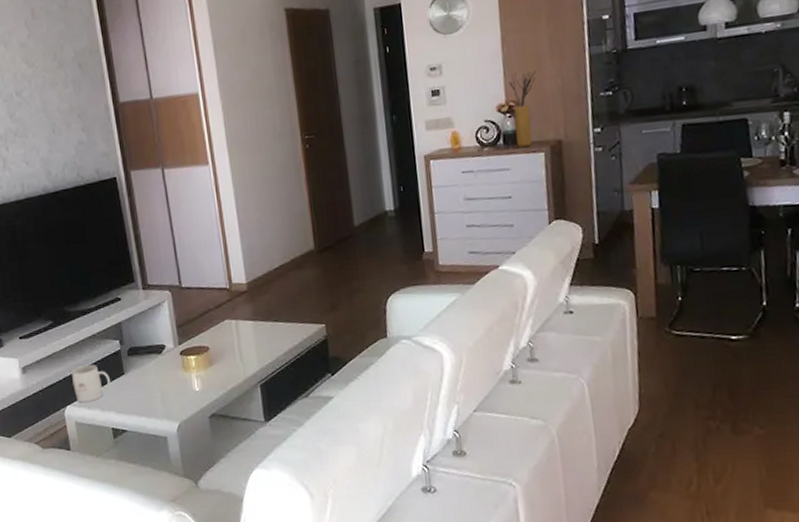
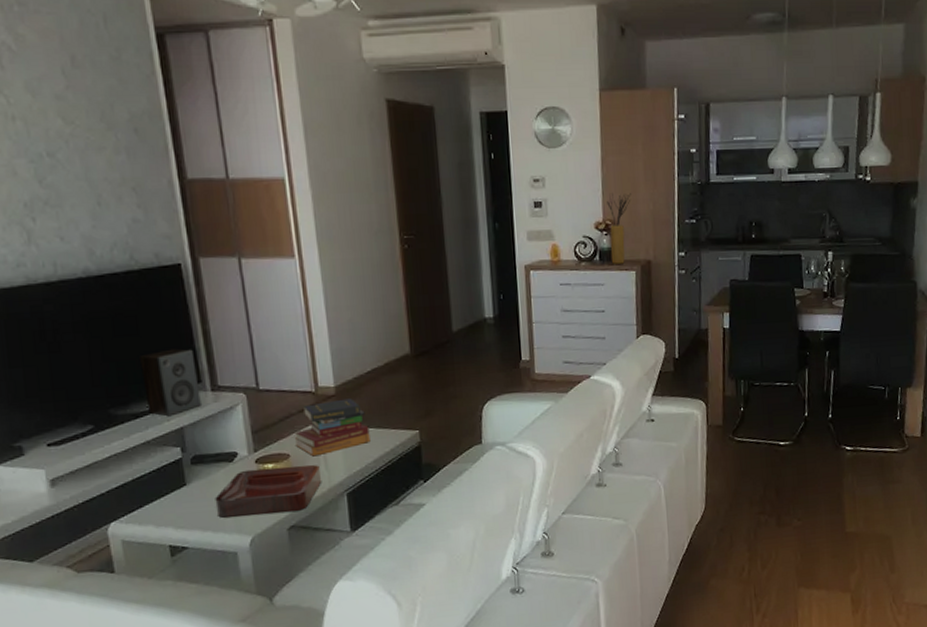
mug: present [72,364,111,403] -> none [118,474,170,519]
speaker: none [86,252,135,313] -> present [140,348,201,417]
decorative tray: none [147,357,238,405] -> present [215,464,322,518]
books: none [213,294,280,349] -> present [295,398,370,457]

